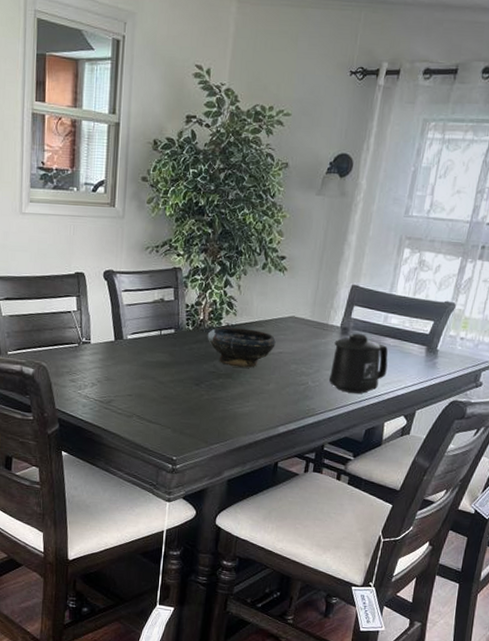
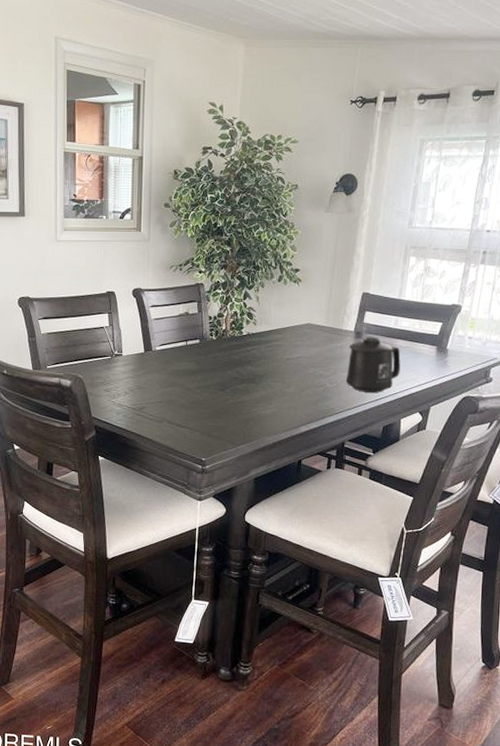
bowl: present [207,327,276,368] -> none [230,336,294,373]

